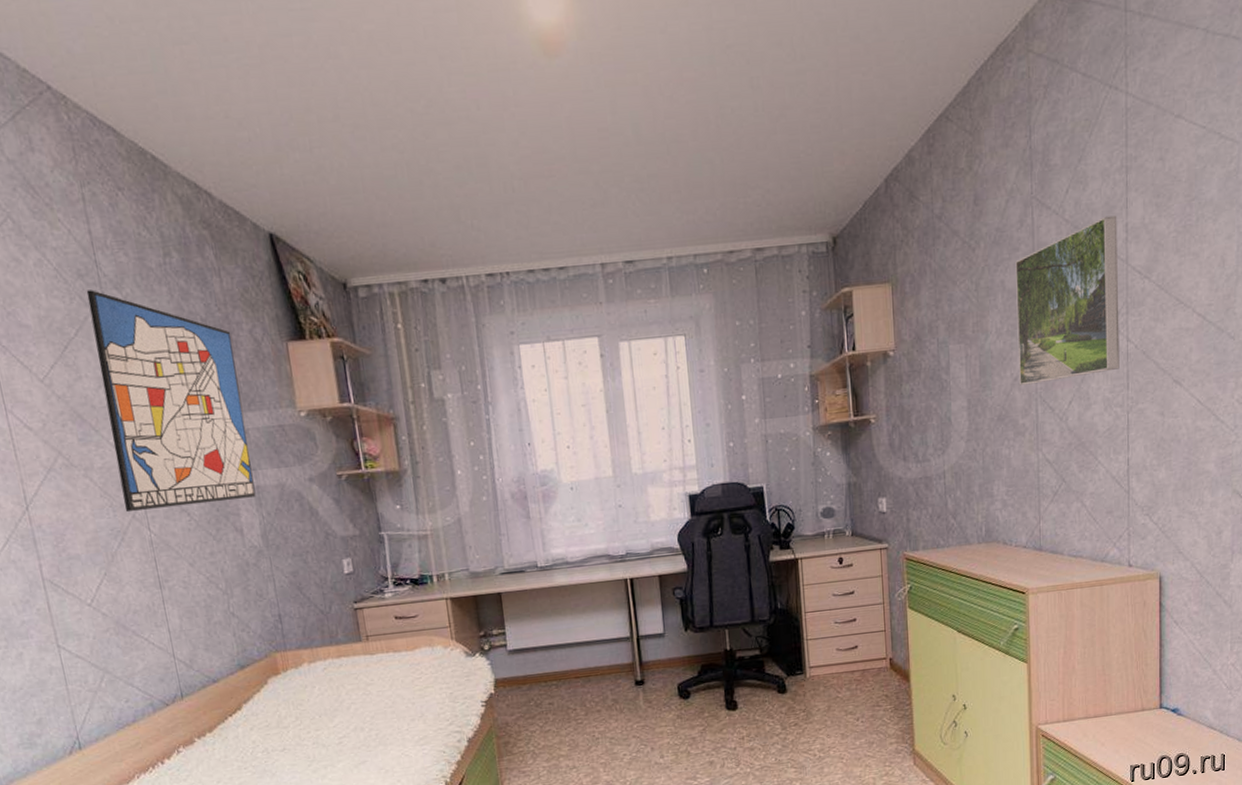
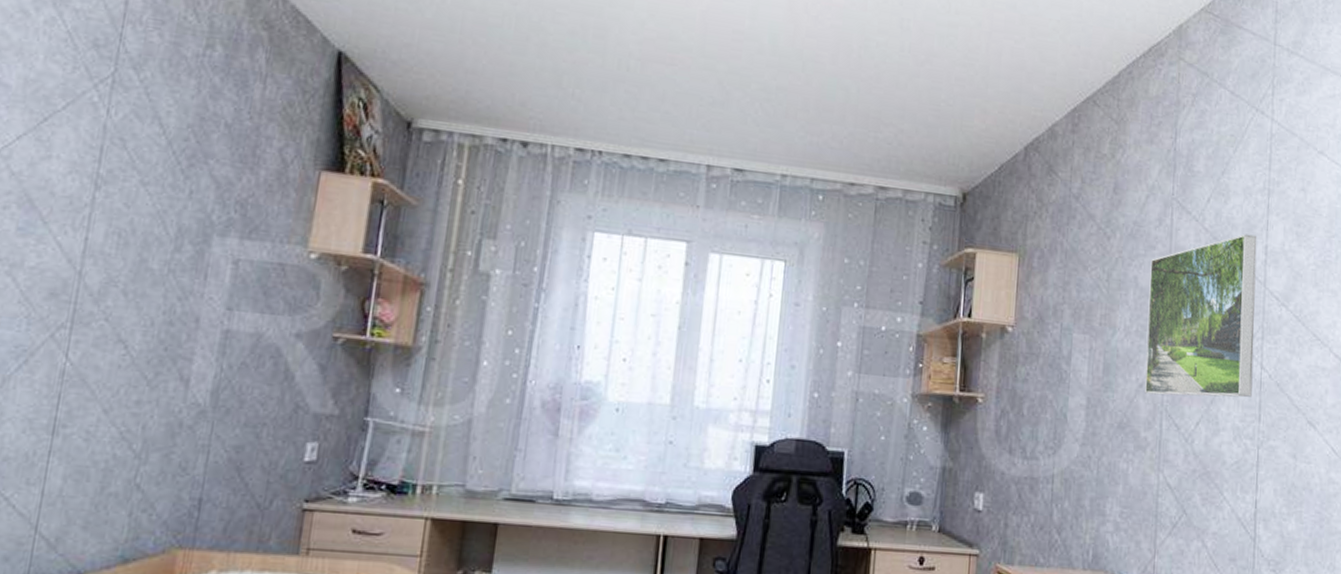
wall art: present [86,290,256,512] -> none [43,63,256,343]

